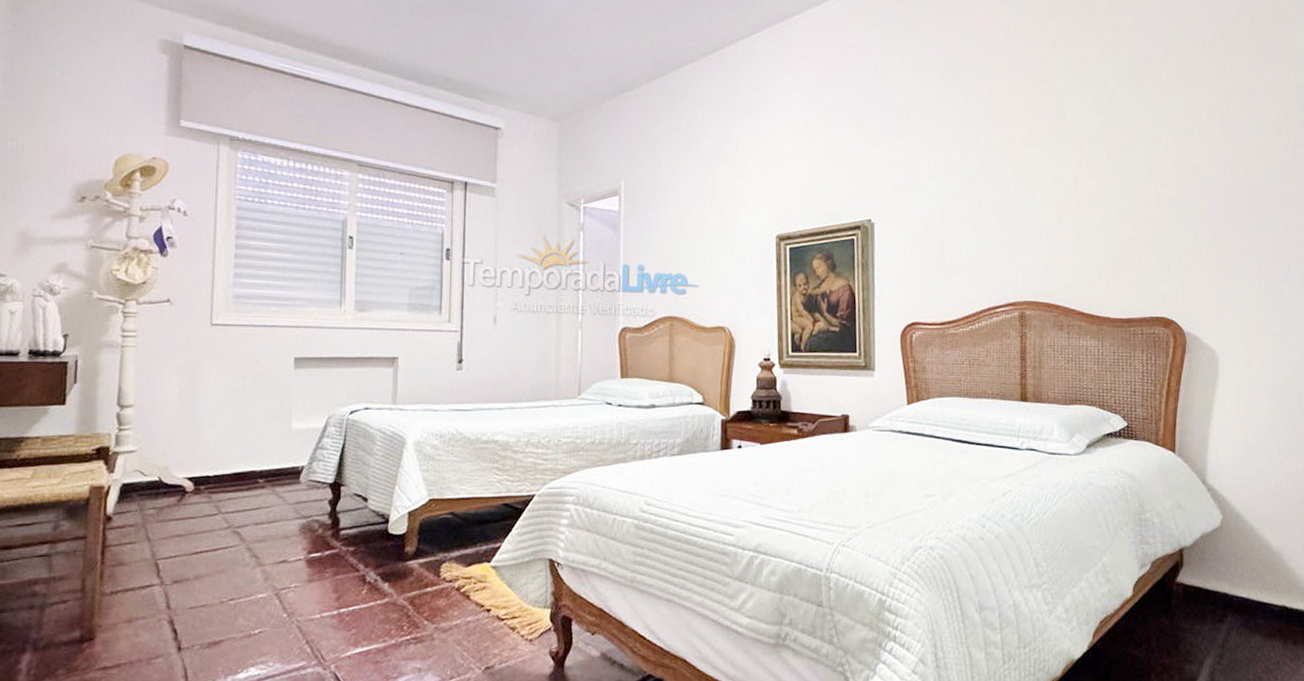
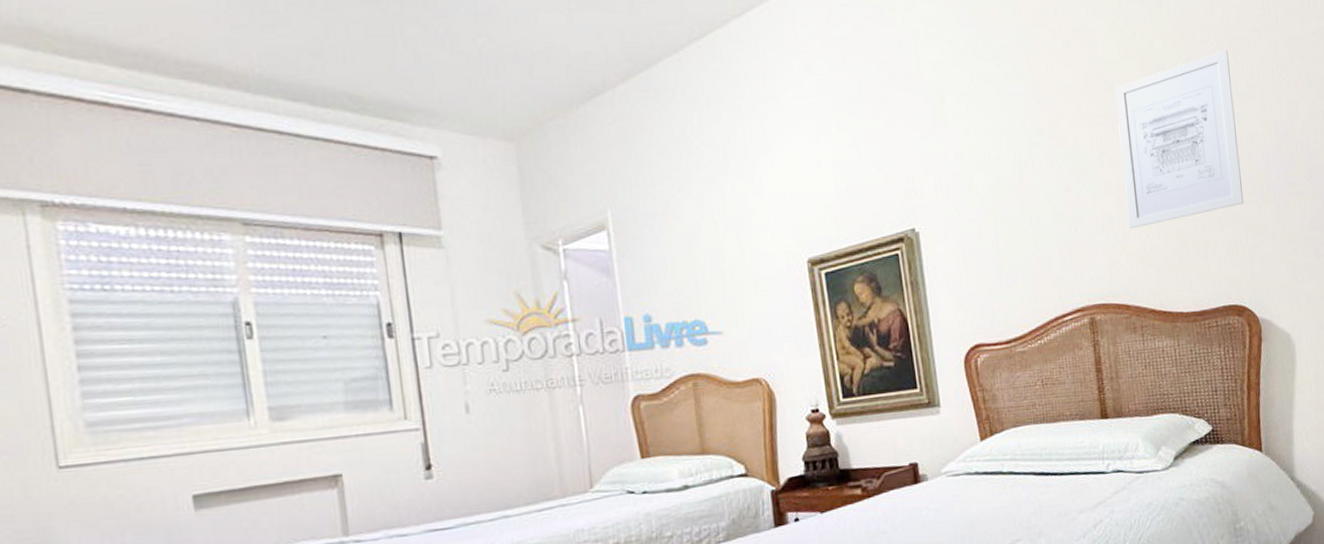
wall art: none [1065,92,1181,240] -> present [1114,50,1244,229]

